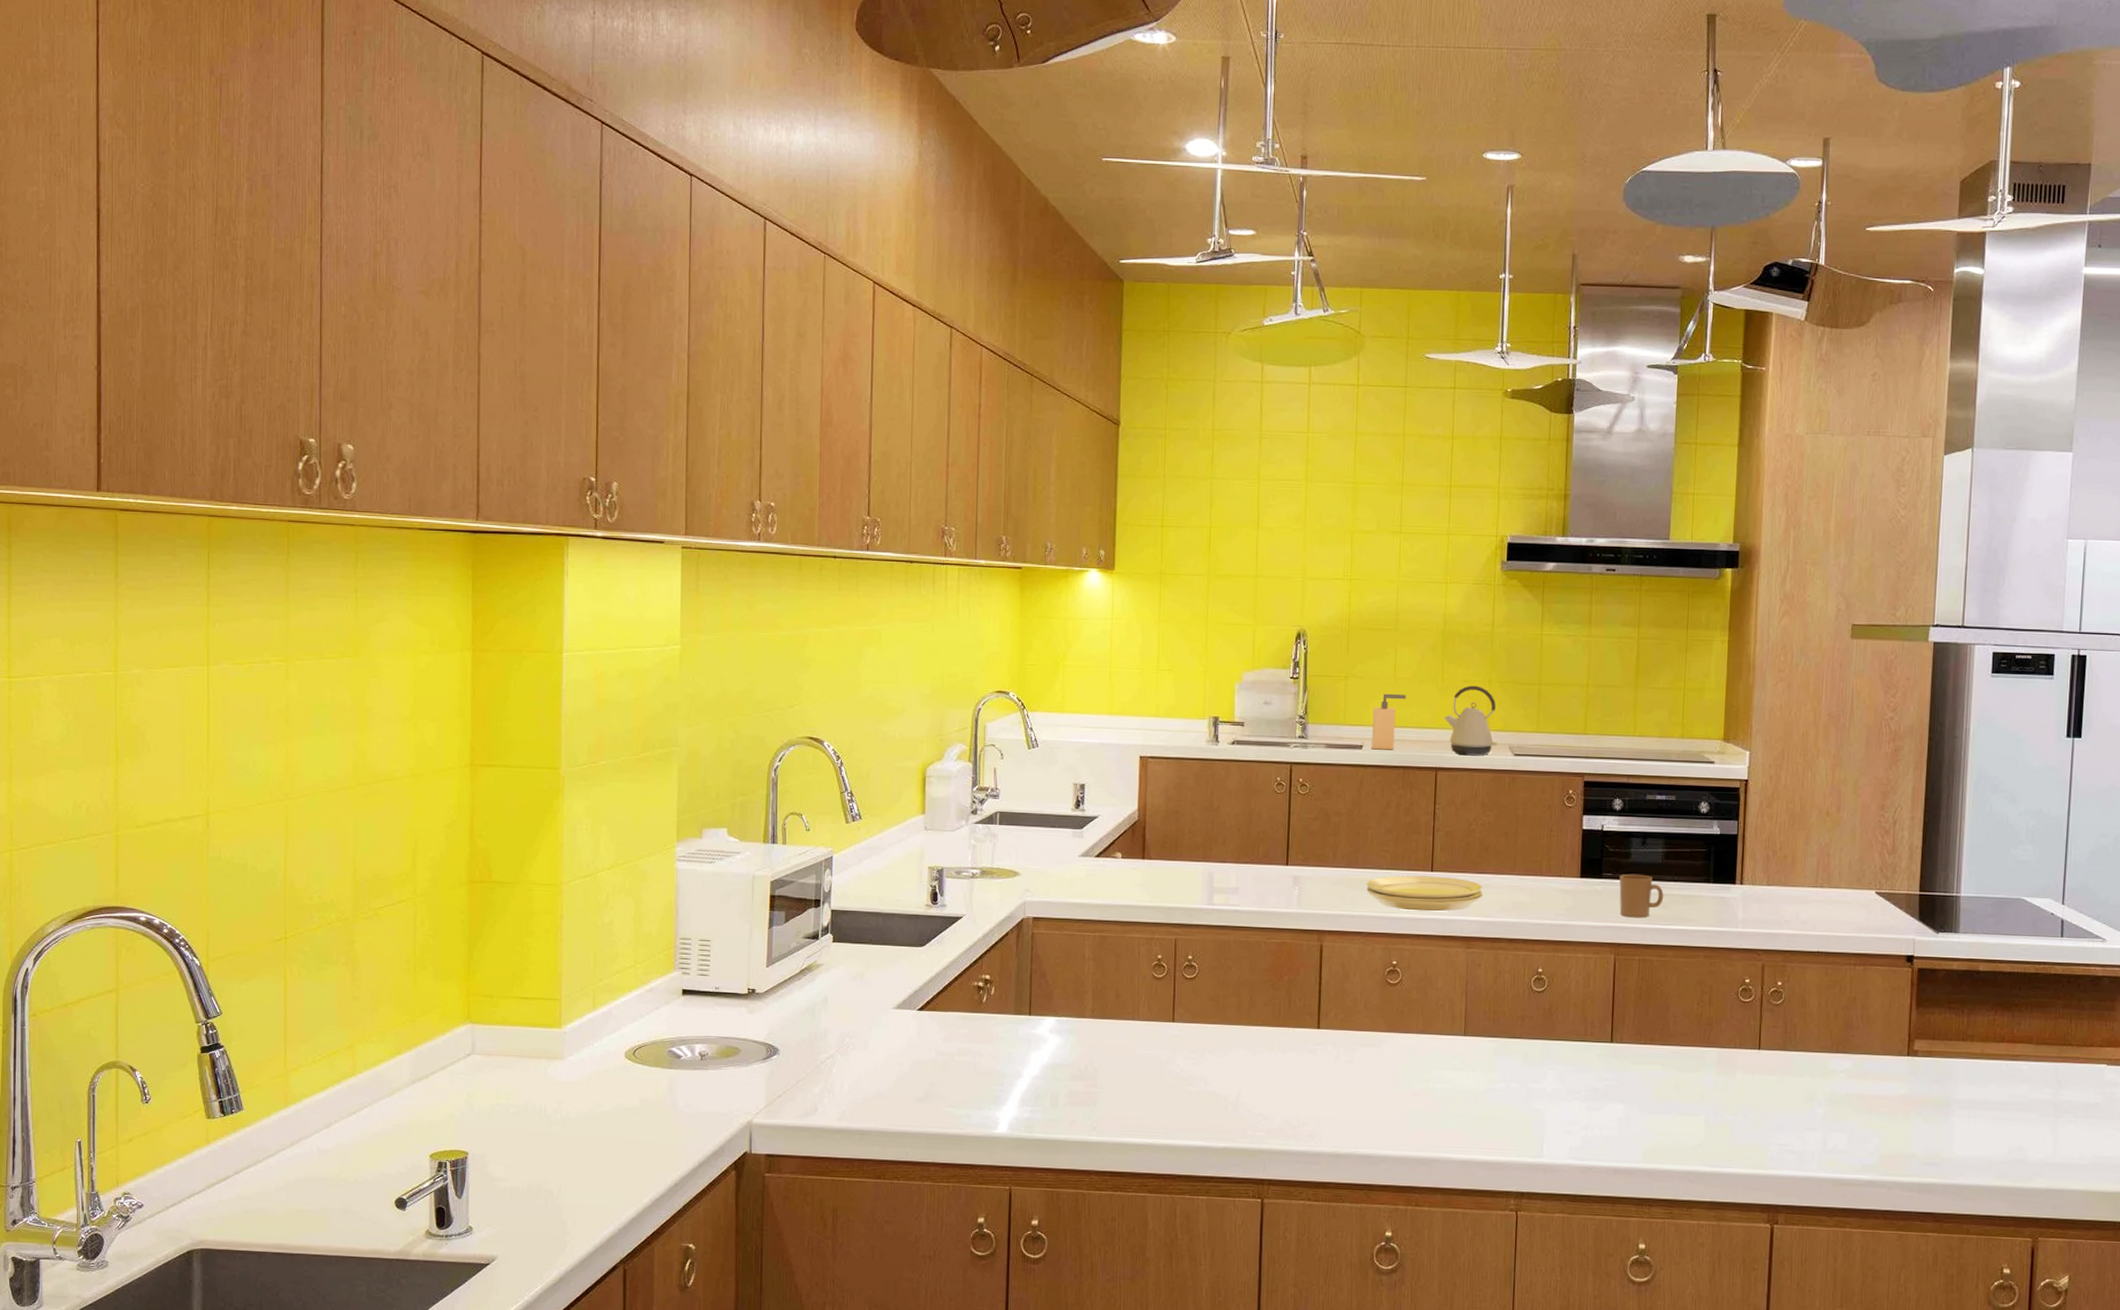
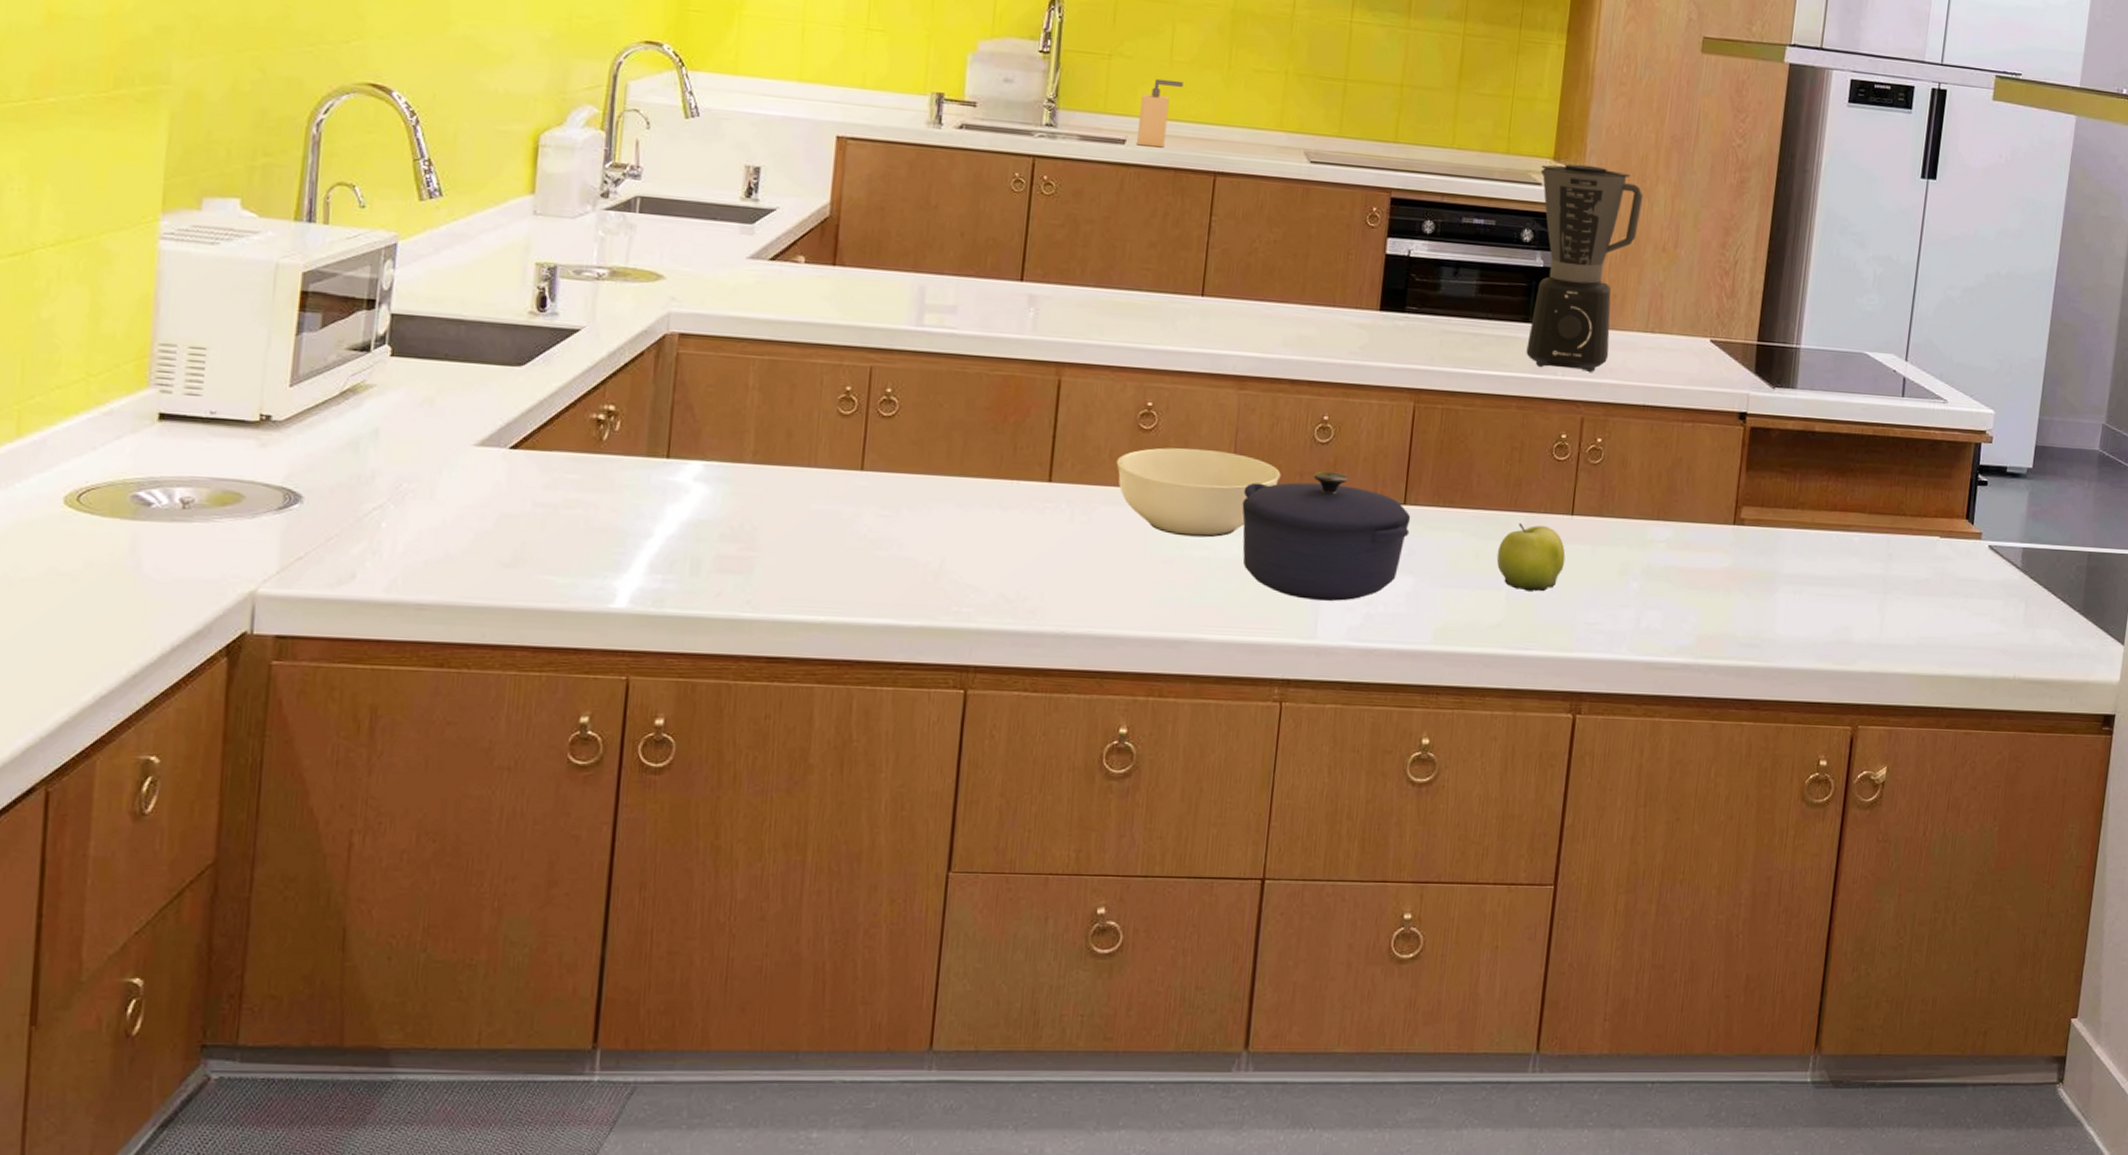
plate: present [1366,875,1483,912] -> none [1120,299,1263,345]
bowl: none [1370,998,1505,1073] -> present [1116,447,1281,538]
kettle: present [1444,685,1497,756] -> none [1228,76,1293,161]
cooking pot: none [1474,1015,1618,1126] -> present [1242,471,1411,601]
mug: present [1619,873,1664,918] -> none [1423,308,1476,361]
fruit: none [1694,1057,1756,1117] -> present [1496,523,1566,592]
blender: none [1709,743,1806,924] -> present [1526,164,1644,372]

